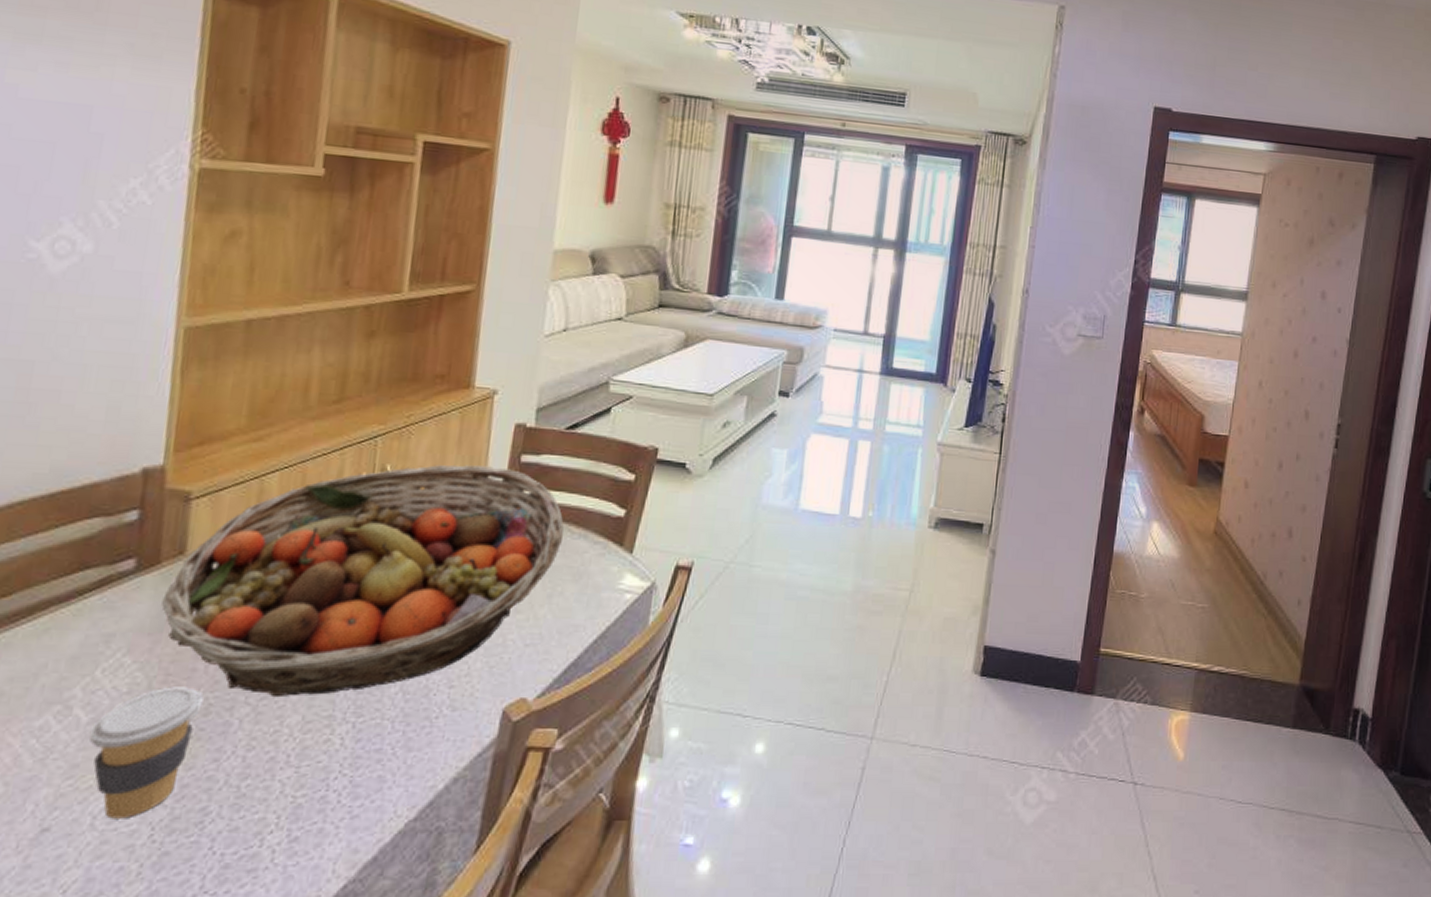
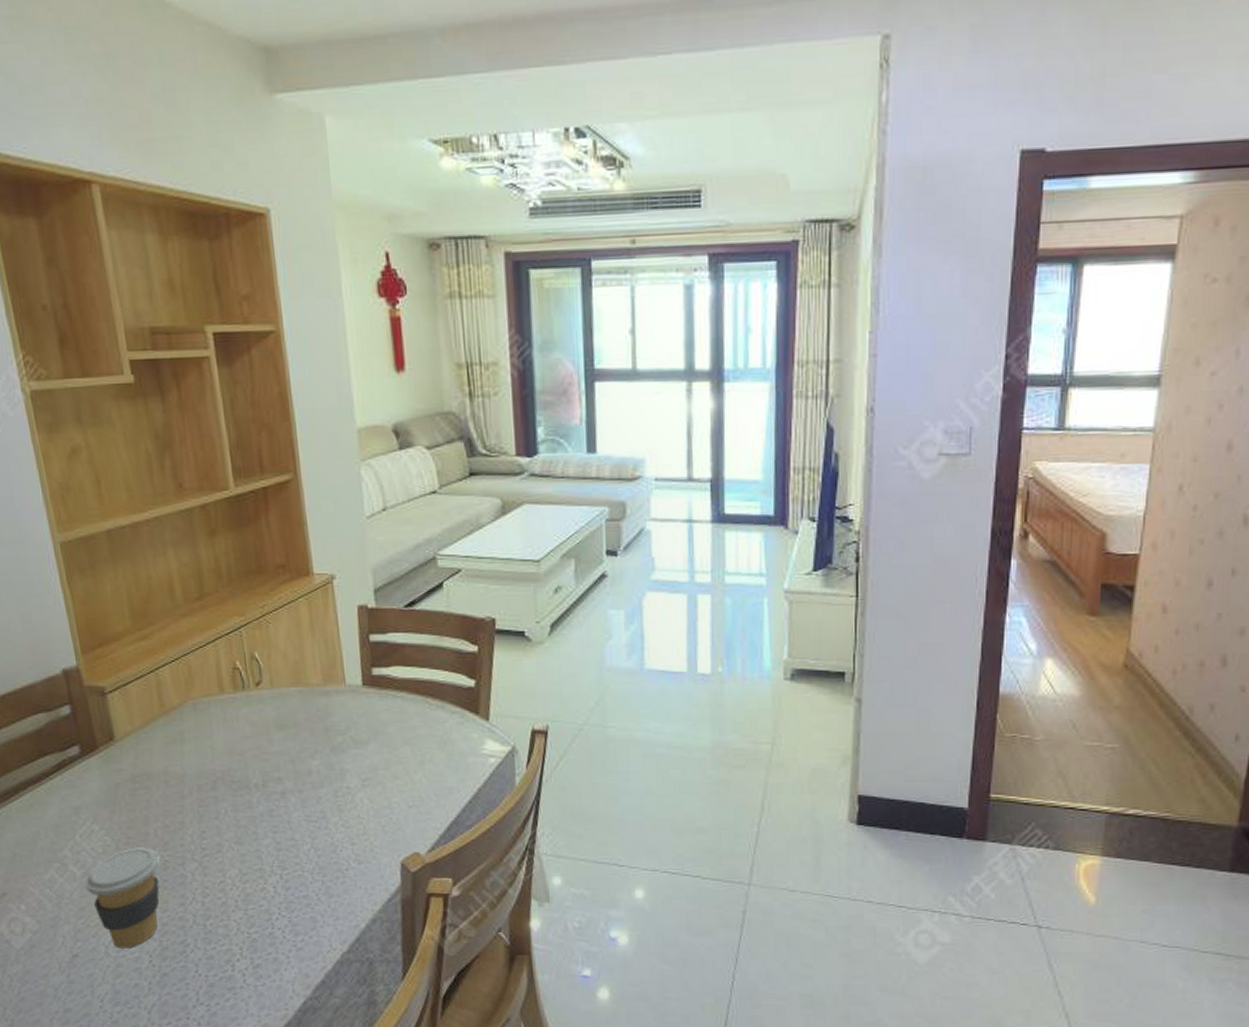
fruit basket: present [162,464,564,696] -> none [107,648,423,854]

